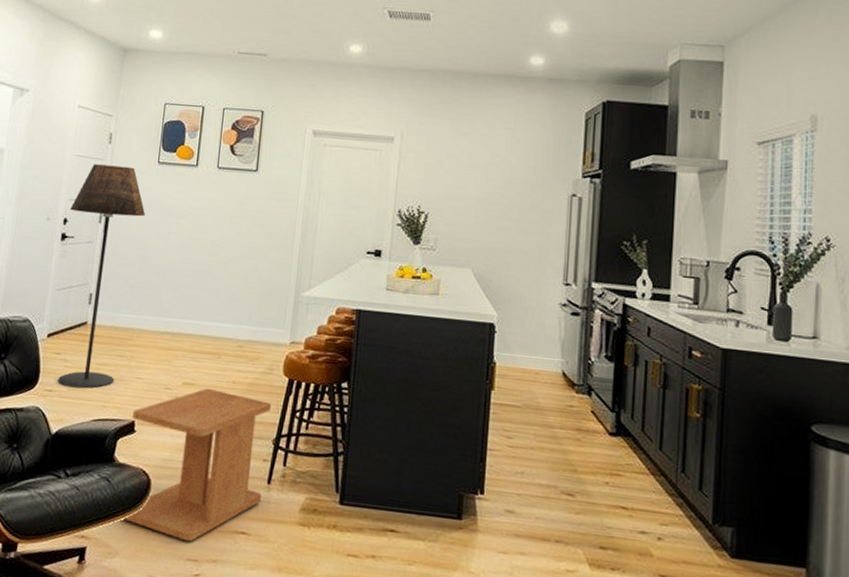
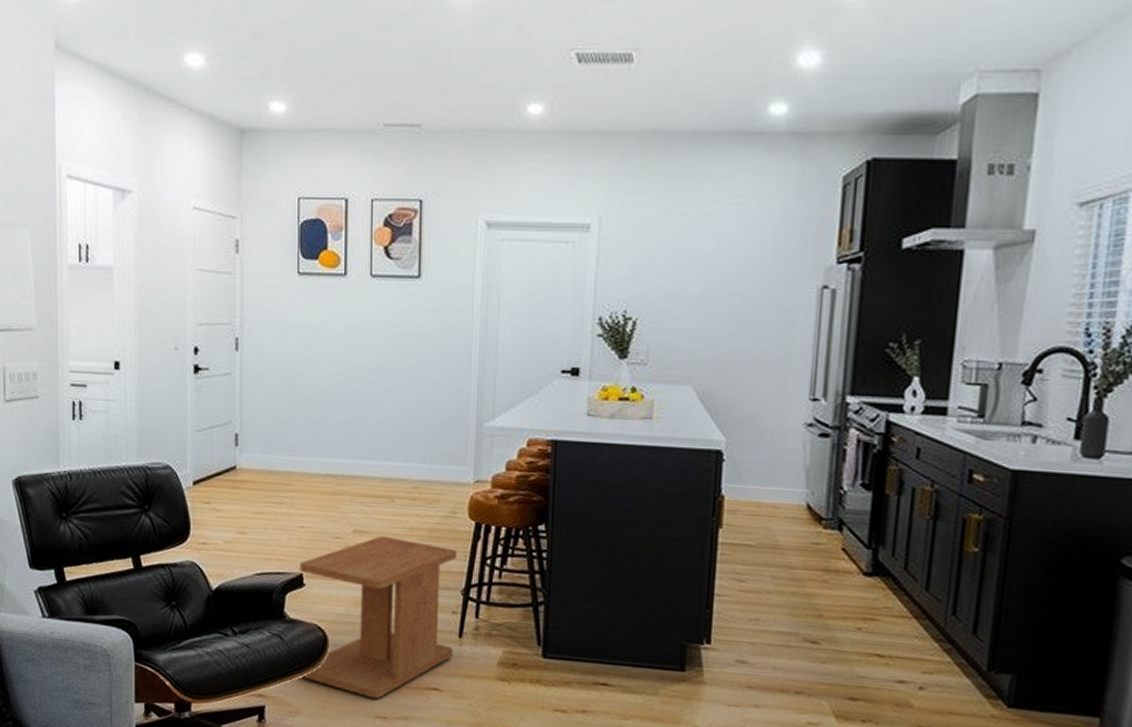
floor lamp: present [58,164,146,389] -> none [200,279,290,541]

